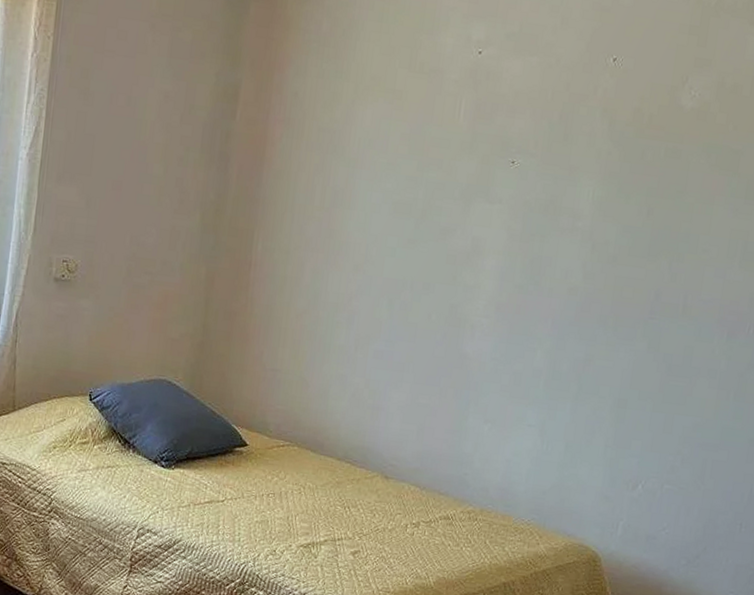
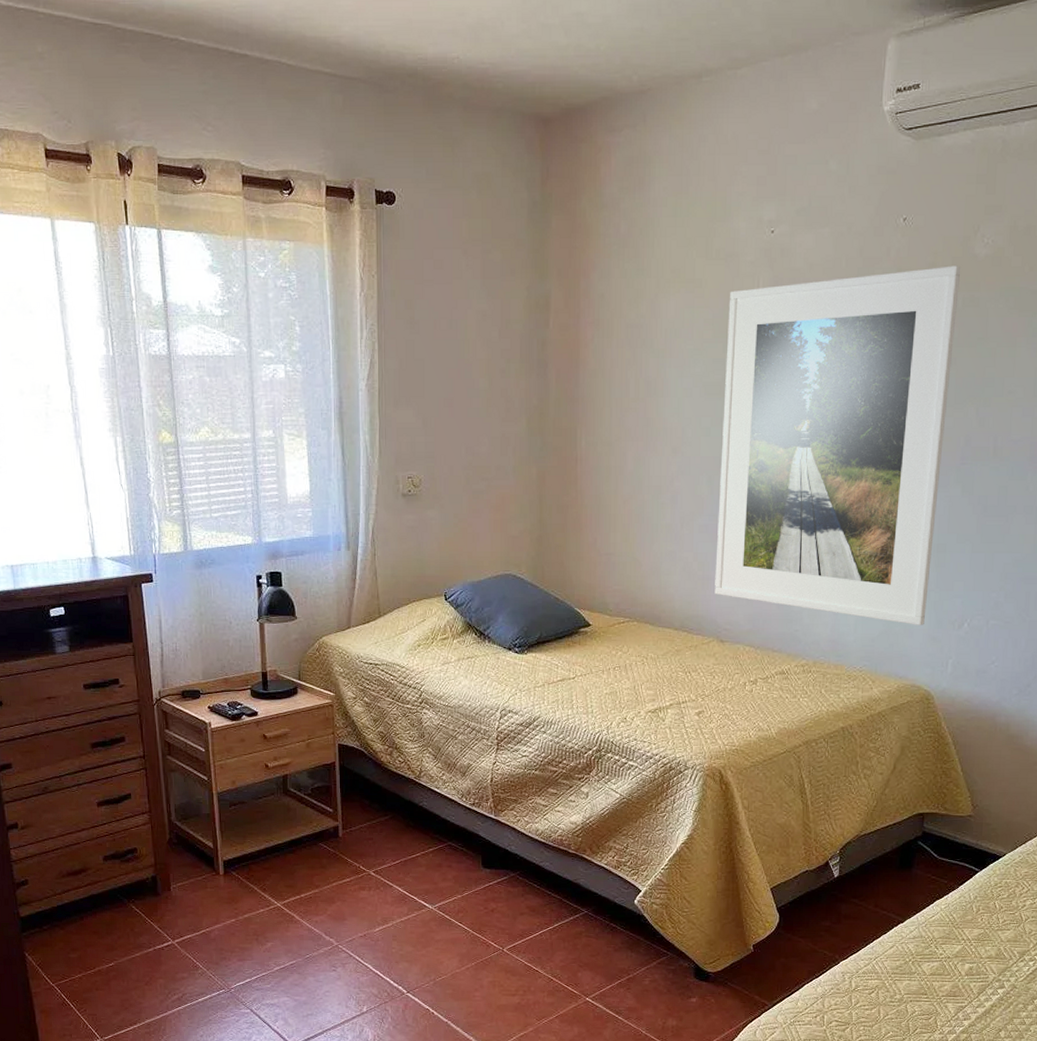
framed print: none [383,107,667,482] -> present [715,265,961,625]

